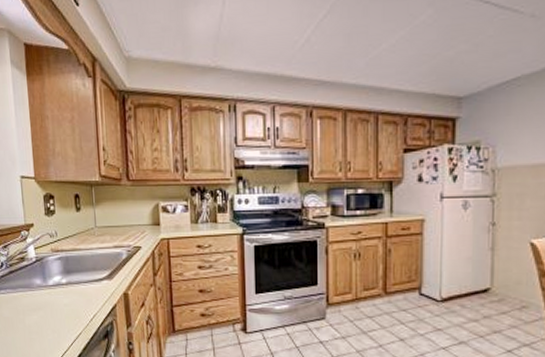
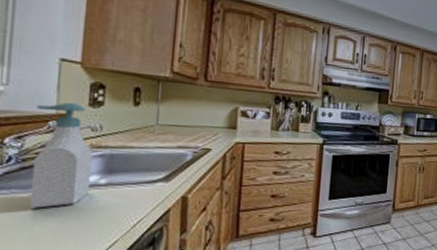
soap bottle: none [12,213,56,305] -> present [29,102,92,209]

